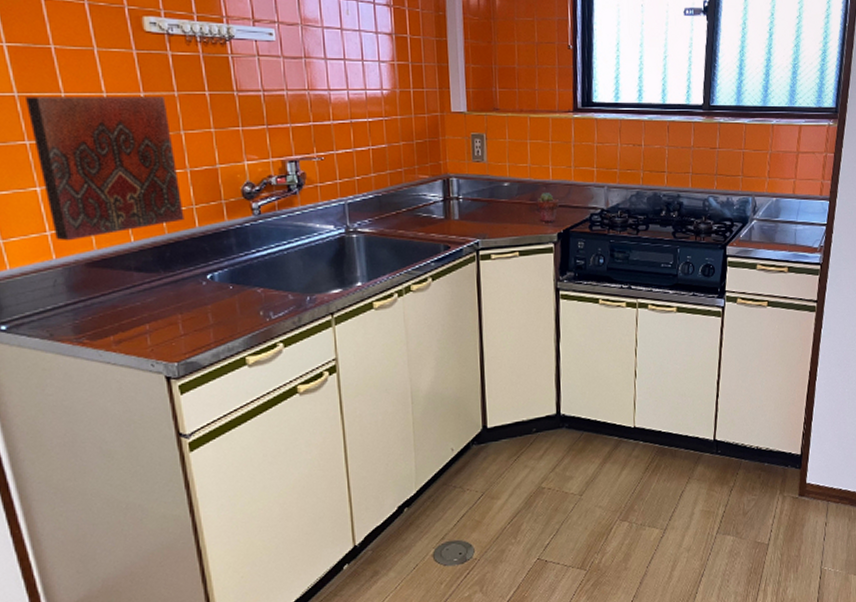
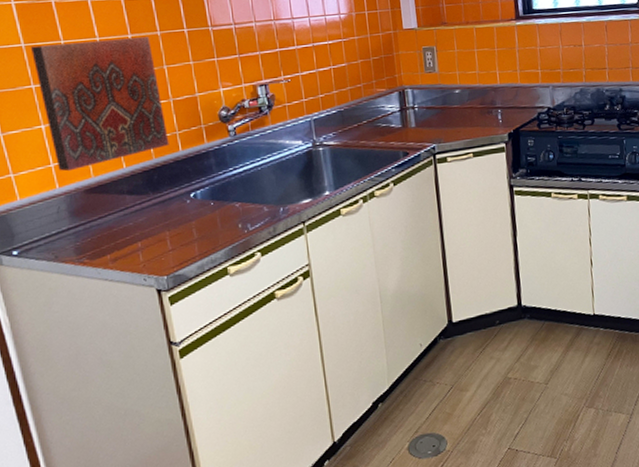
potted succulent: present [537,193,559,222] -> none [486,96,508,124]

